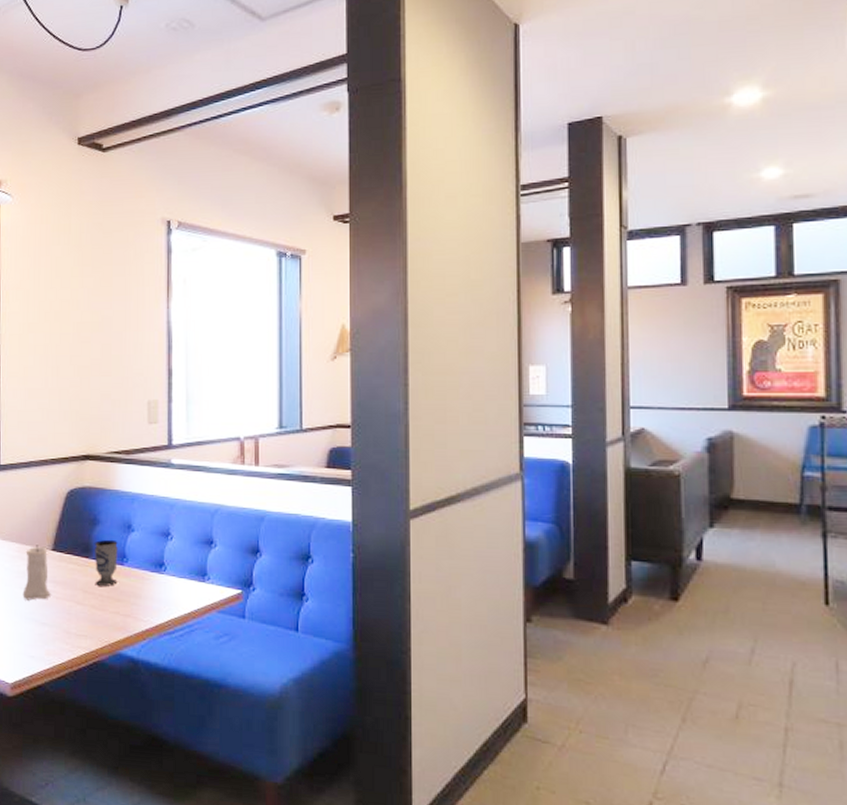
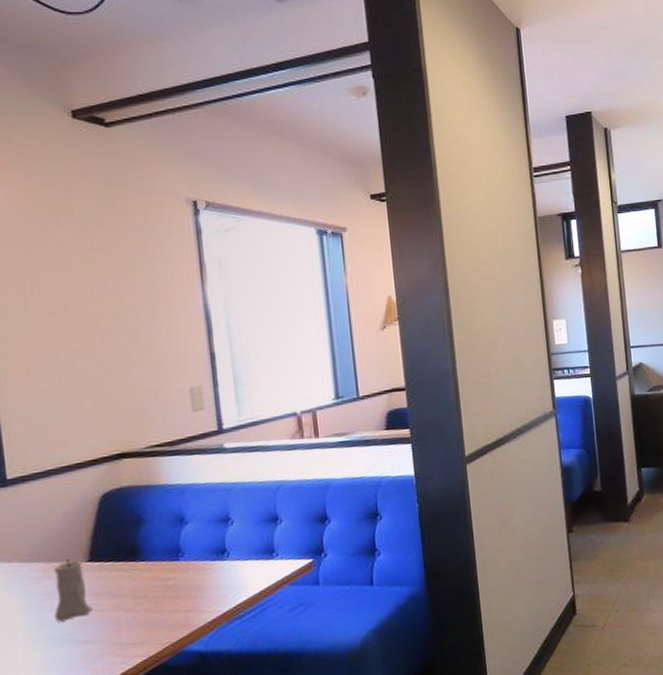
cup: present [94,539,118,586] -> none [140,536,174,588]

